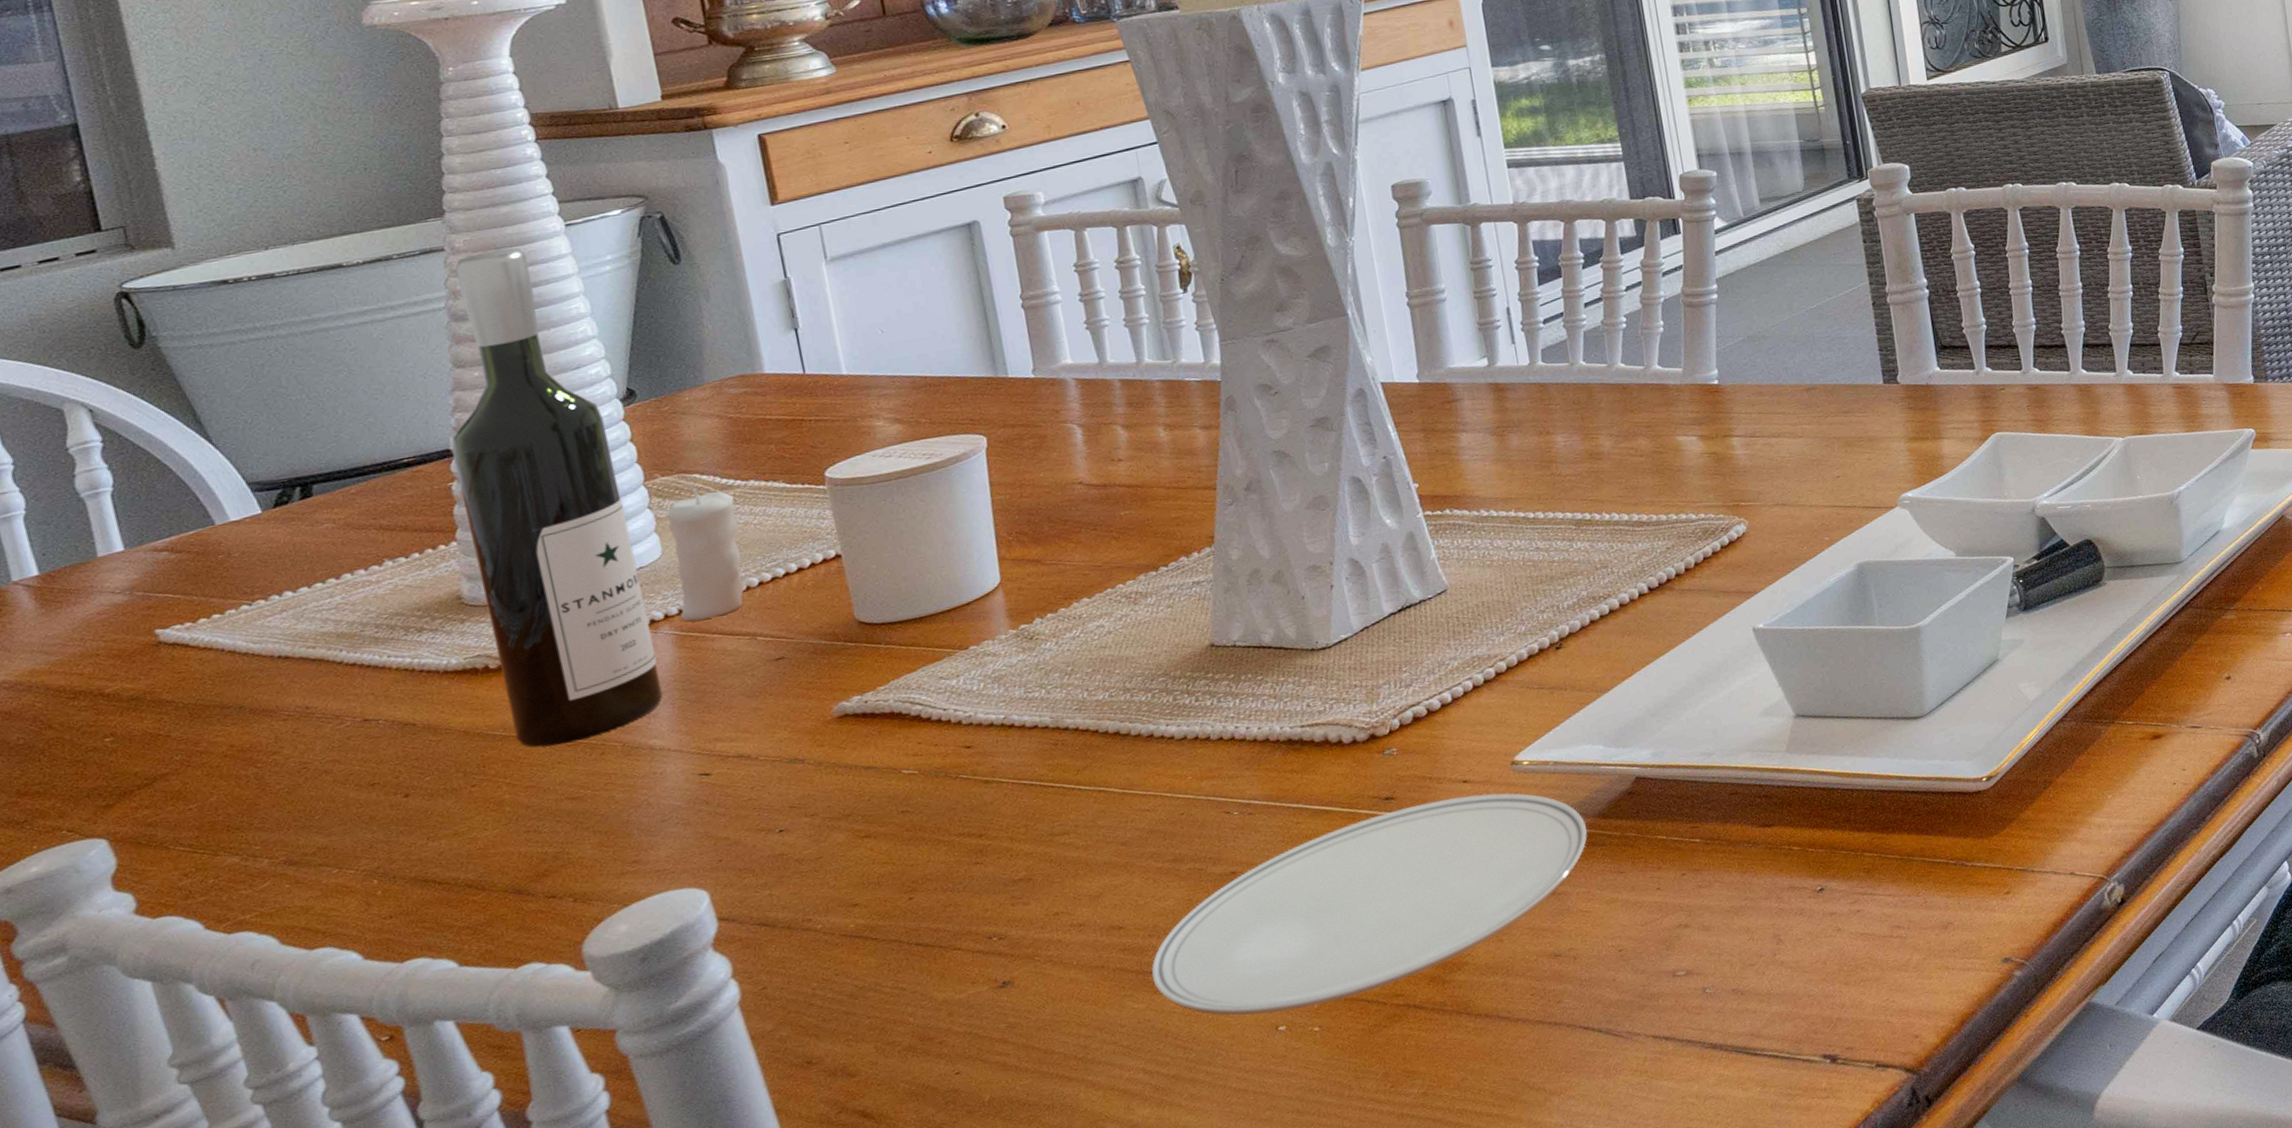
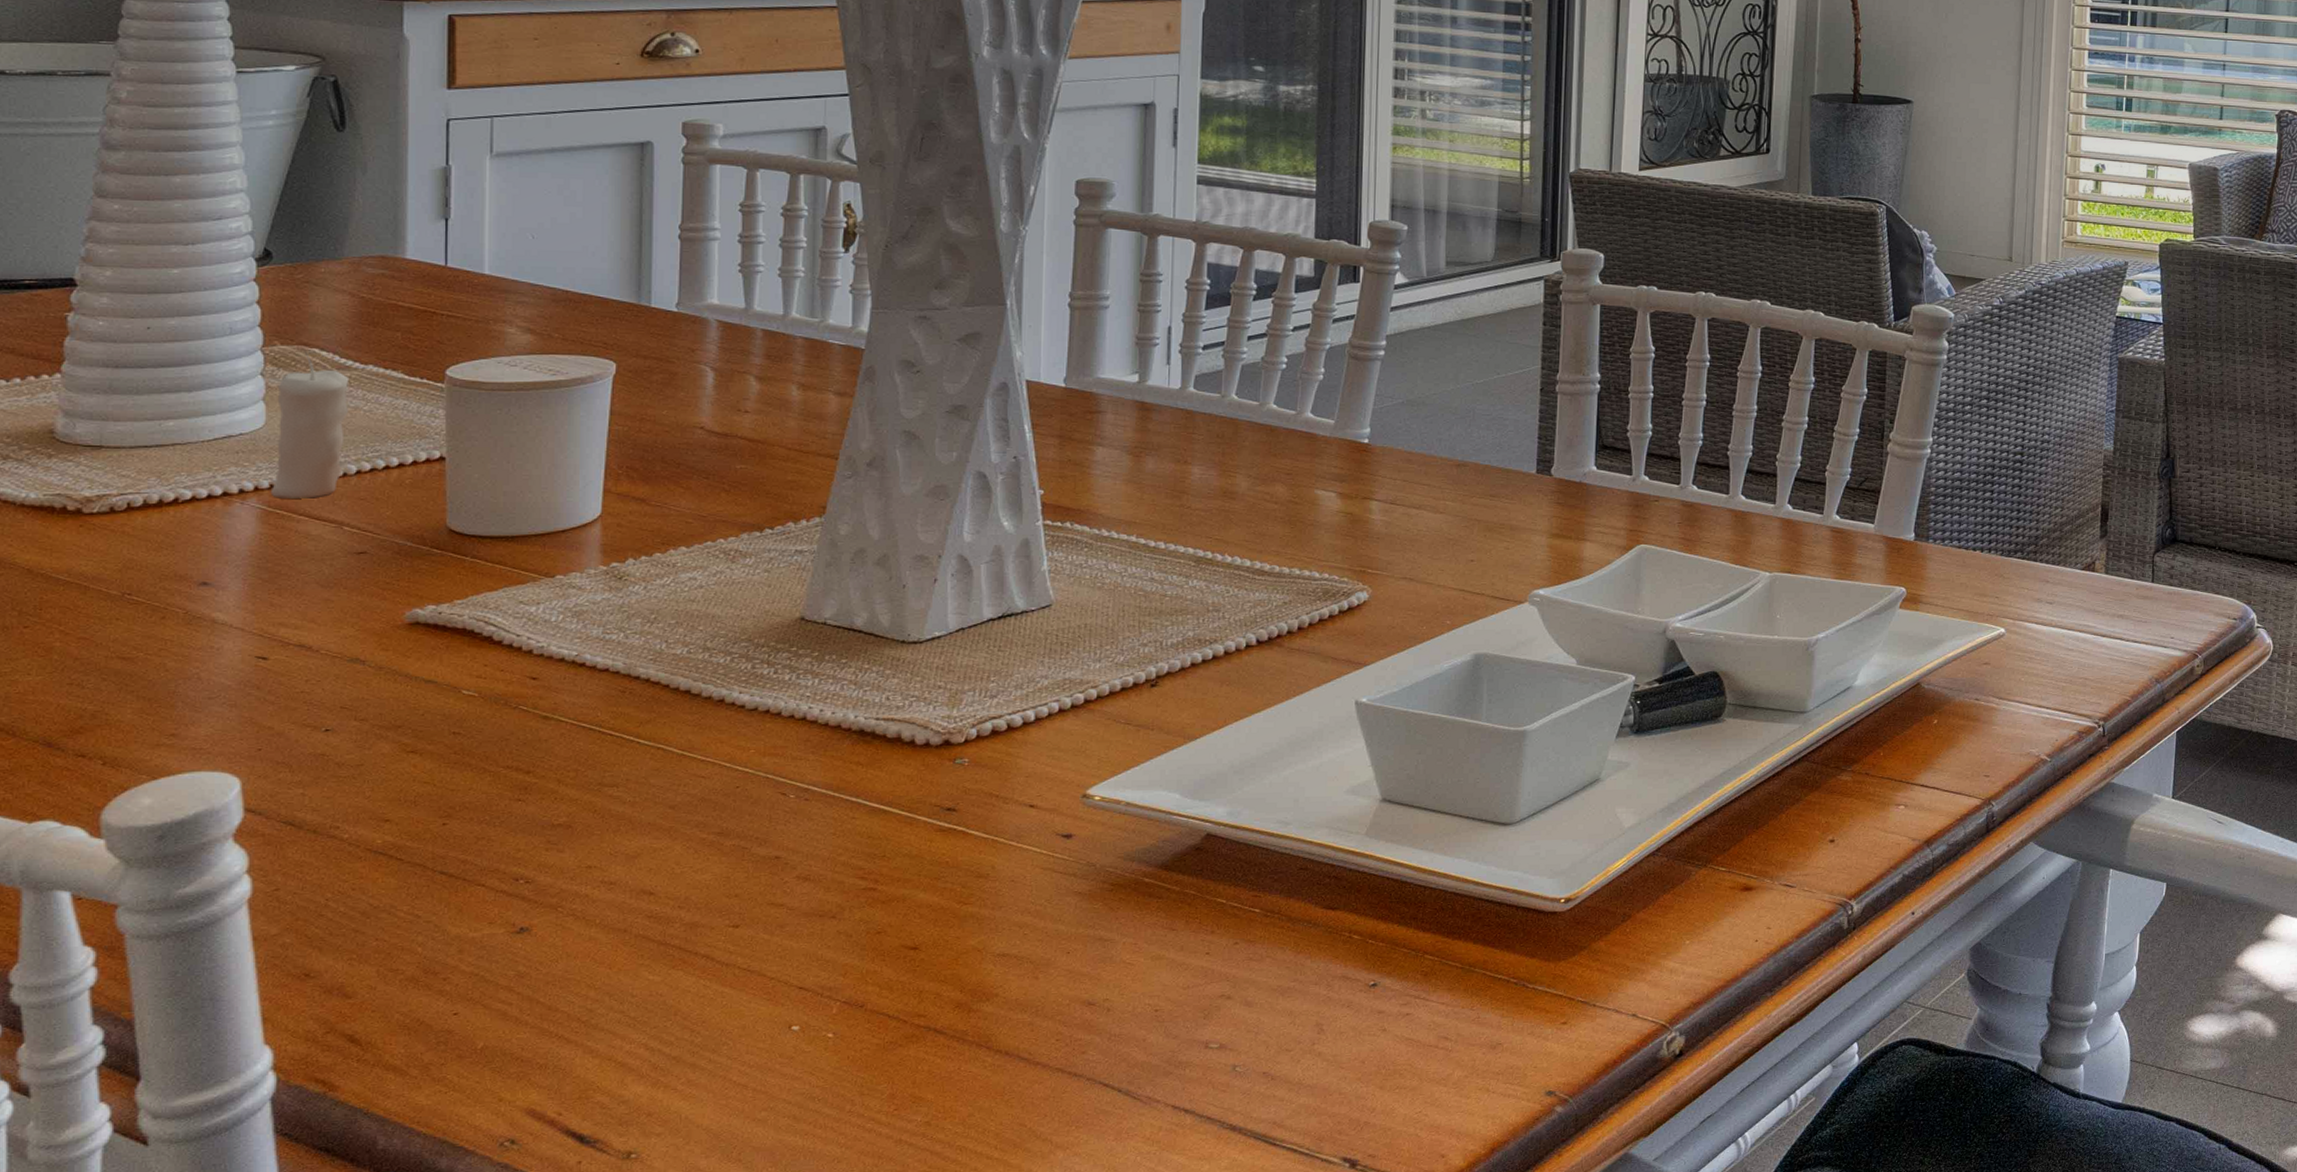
bottle: present [451,247,664,747] -> none [75,85,237,600]
plate: present [1151,792,1588,1016] -> none [673,820,1146,1012]

